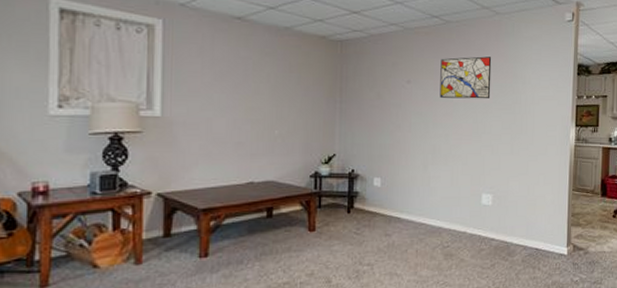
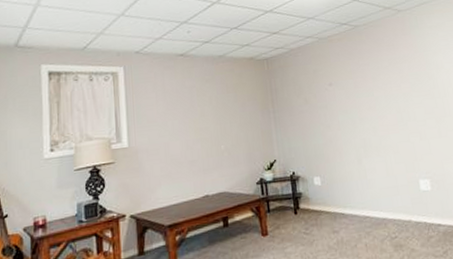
wall art: present [439,56,492,99] -> none [356,50,409,94]

